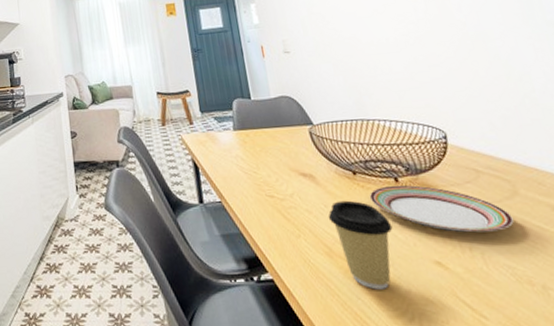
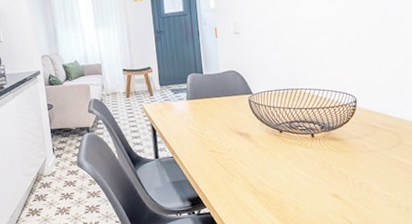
coffee cup: present [328,200,393,290] -> none [256,152,305,216]
plate: present [369,184,514,233] -> none [290,139,395,173]

